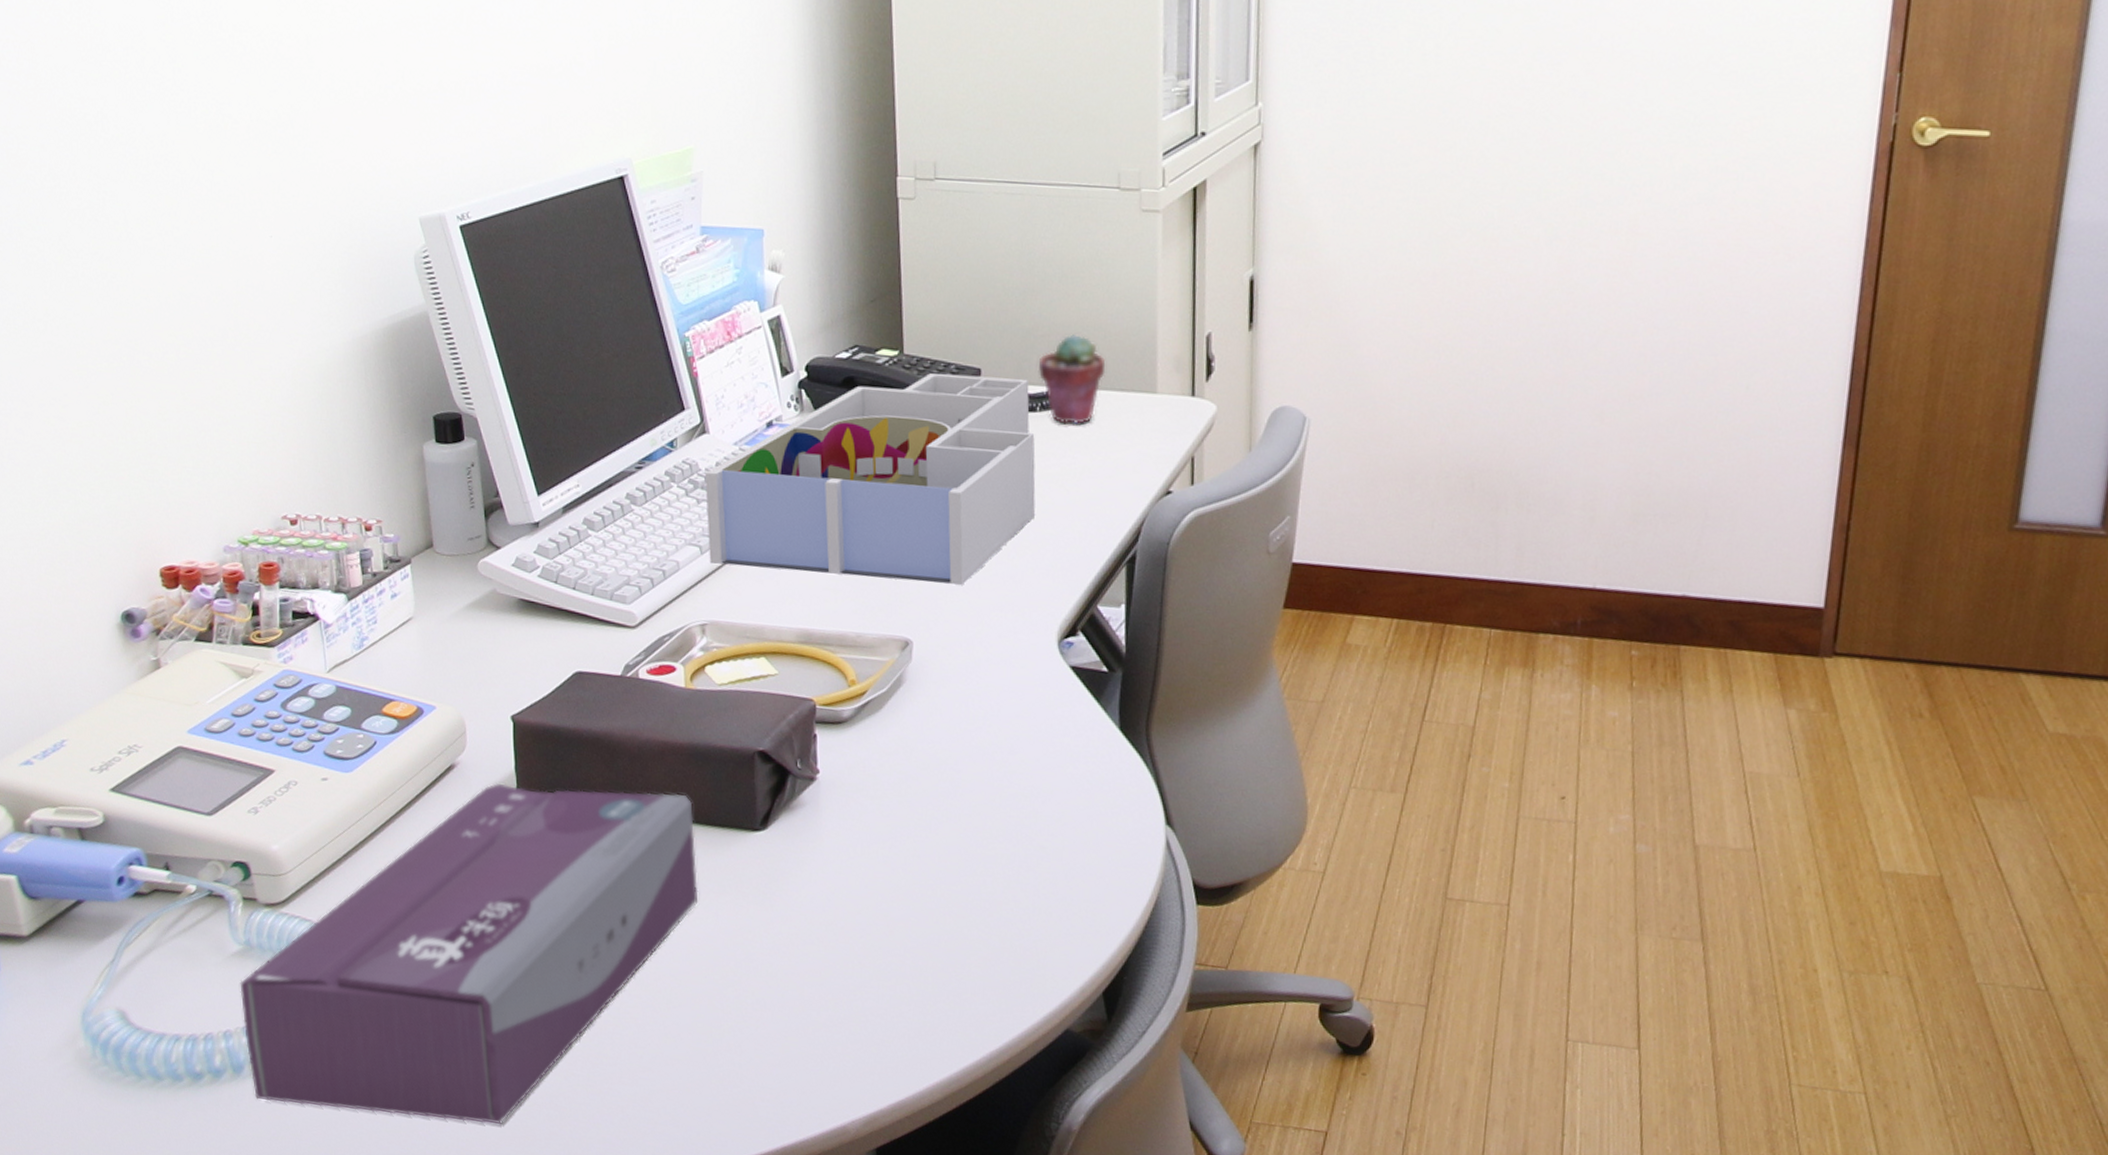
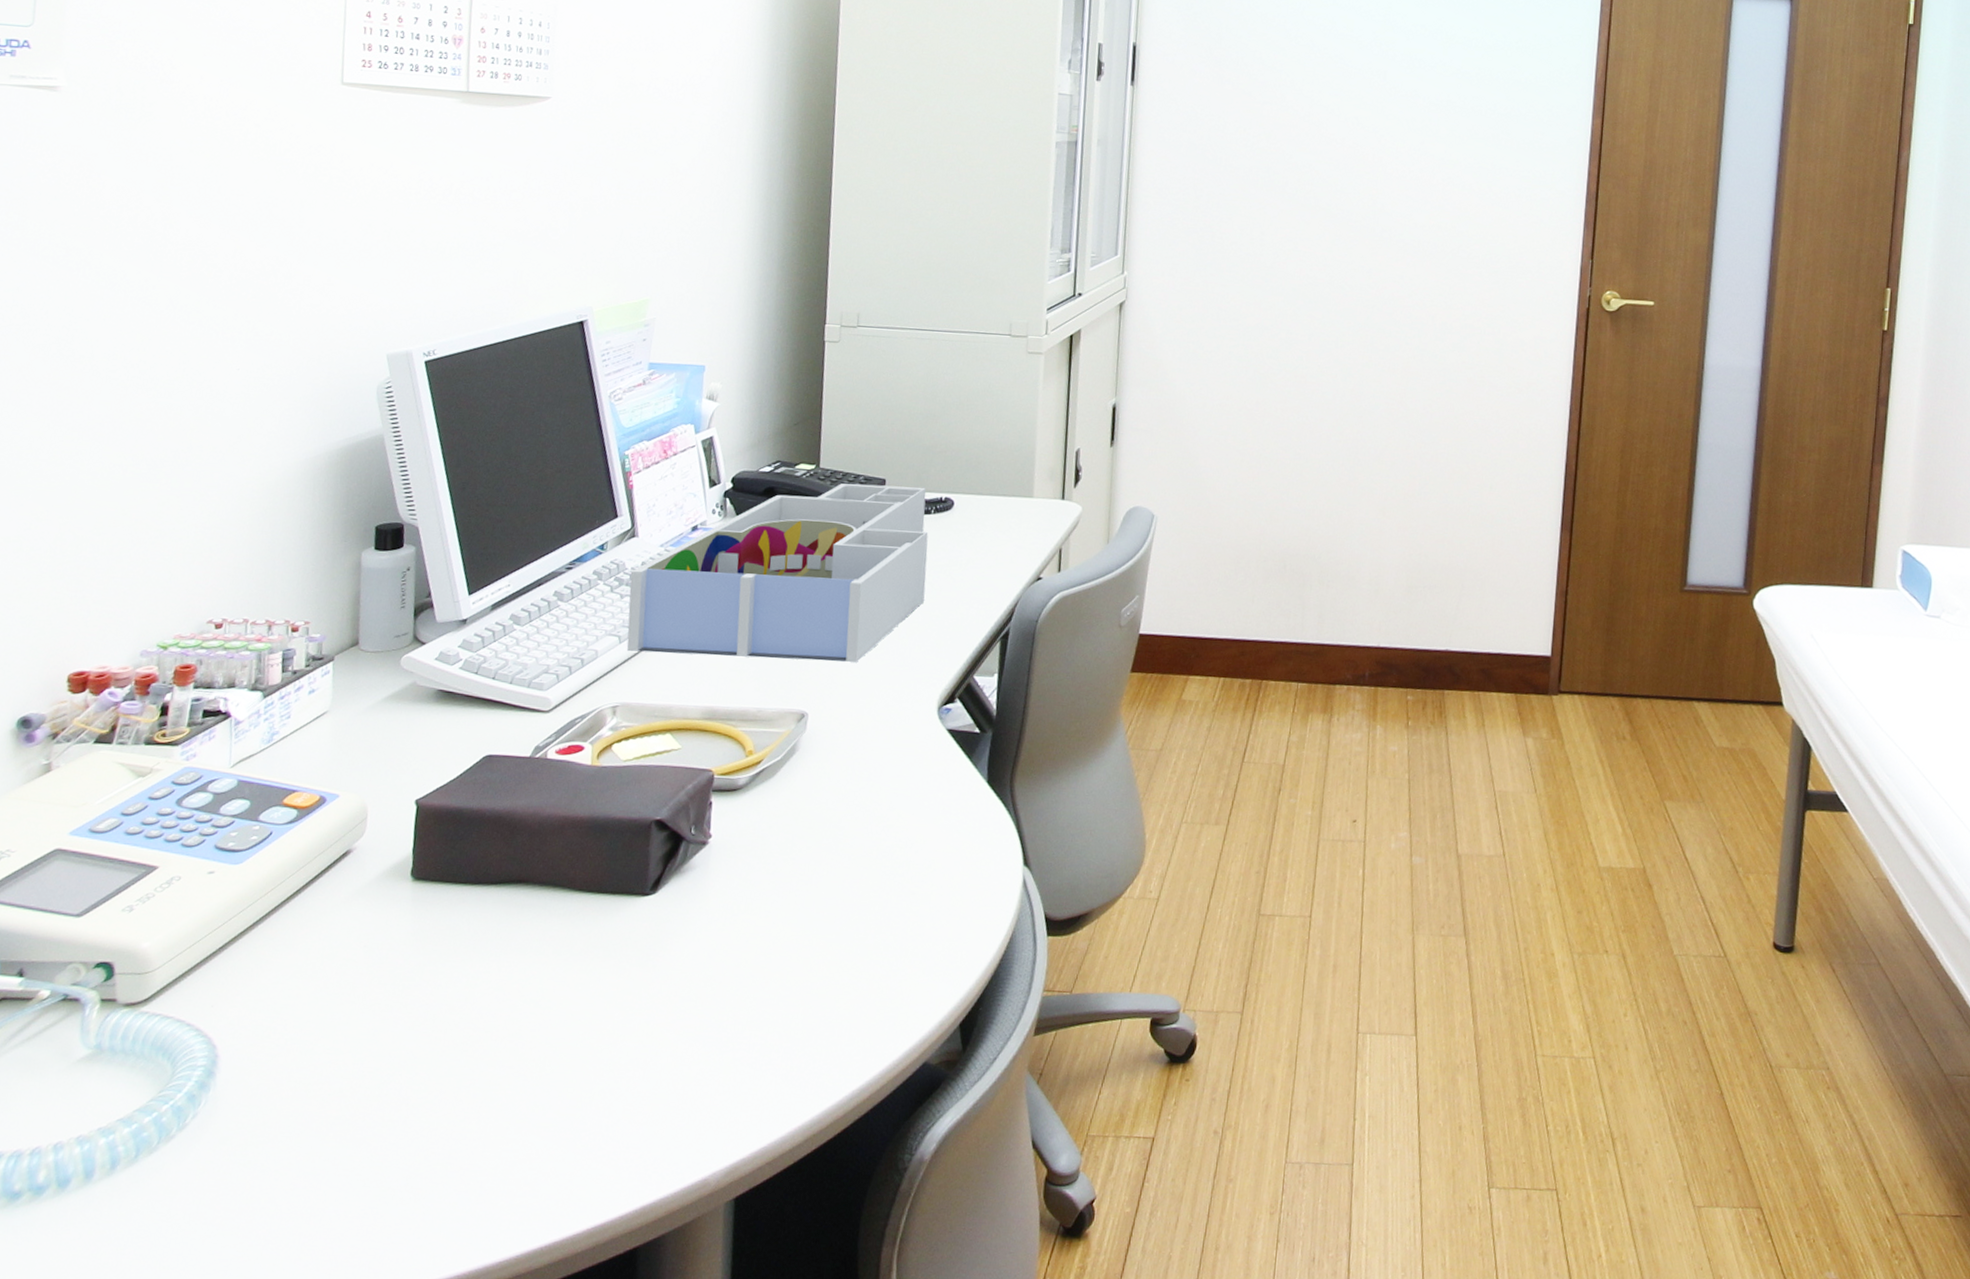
tissue box: present [240,783,699,1125] -> none [77,865,587,1215]
potted succulent: present [1037,334,1106,425] -> none [934,451,992,524]

